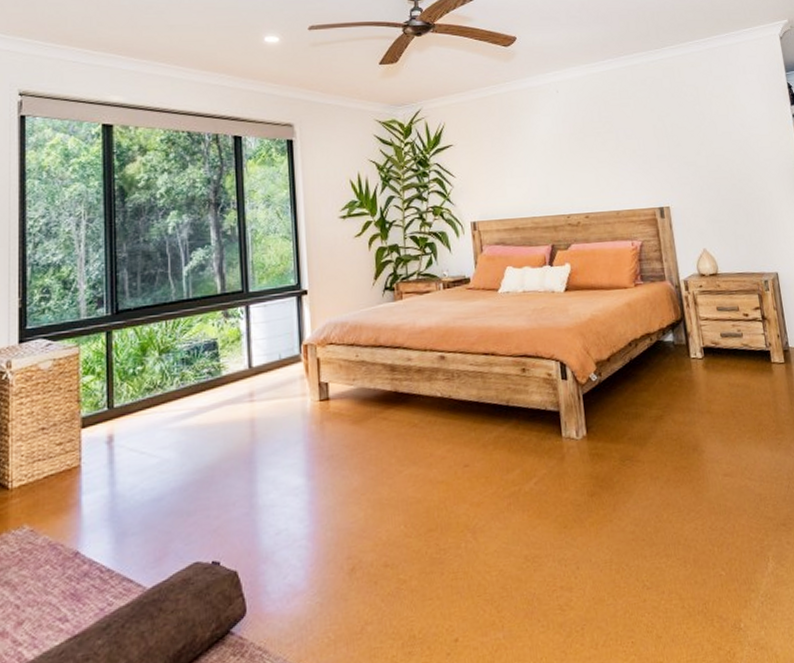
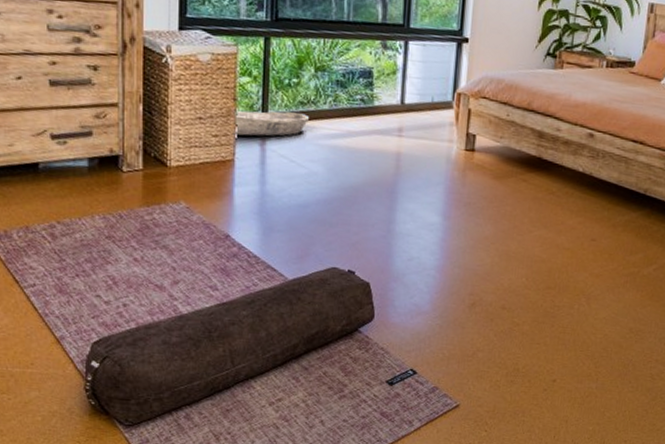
basket: none [78,400,156,439] -> present [232,110,309,136]

